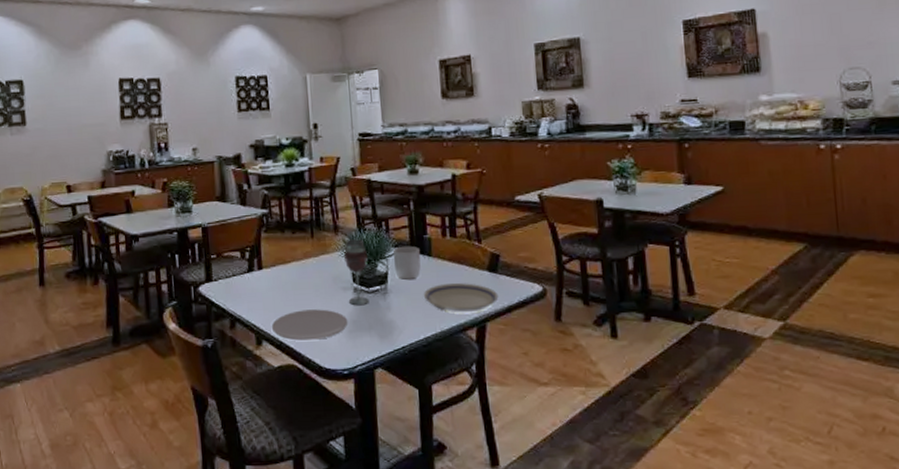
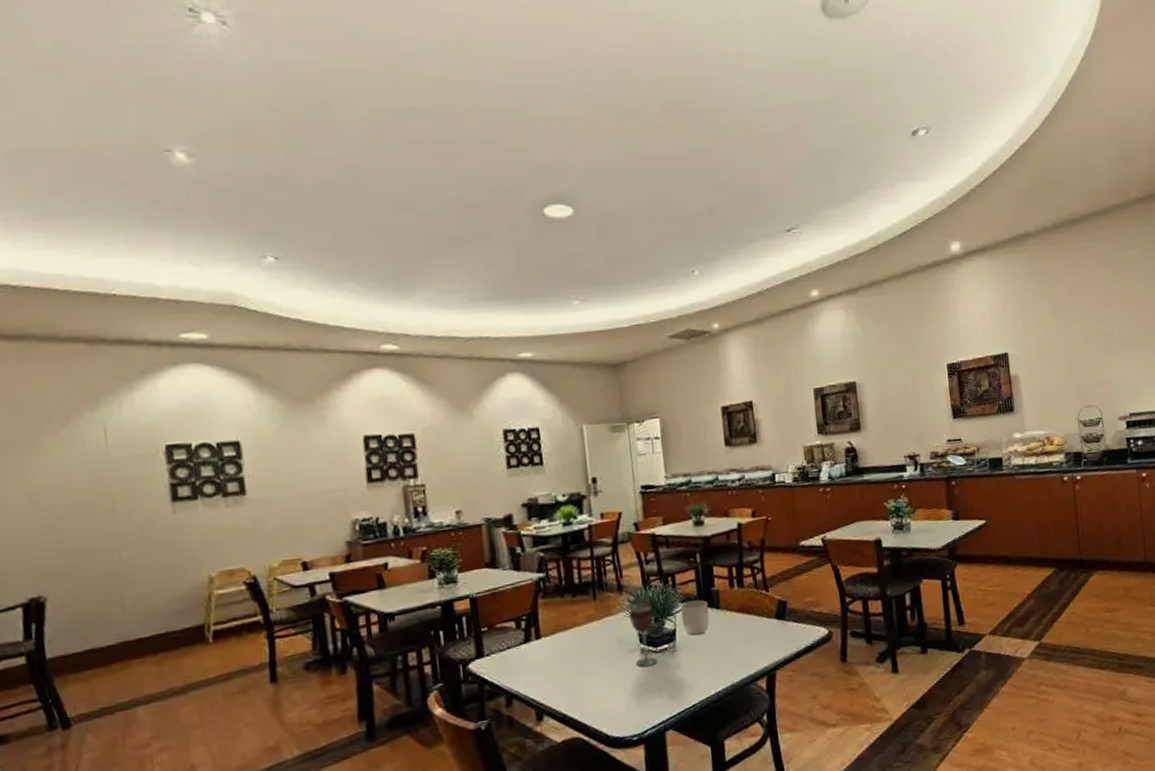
plate: present [271,309,348,341] -> none [552,674,636,712]
plate: present [423,283,499,313] -> none [712,632,787,664]

